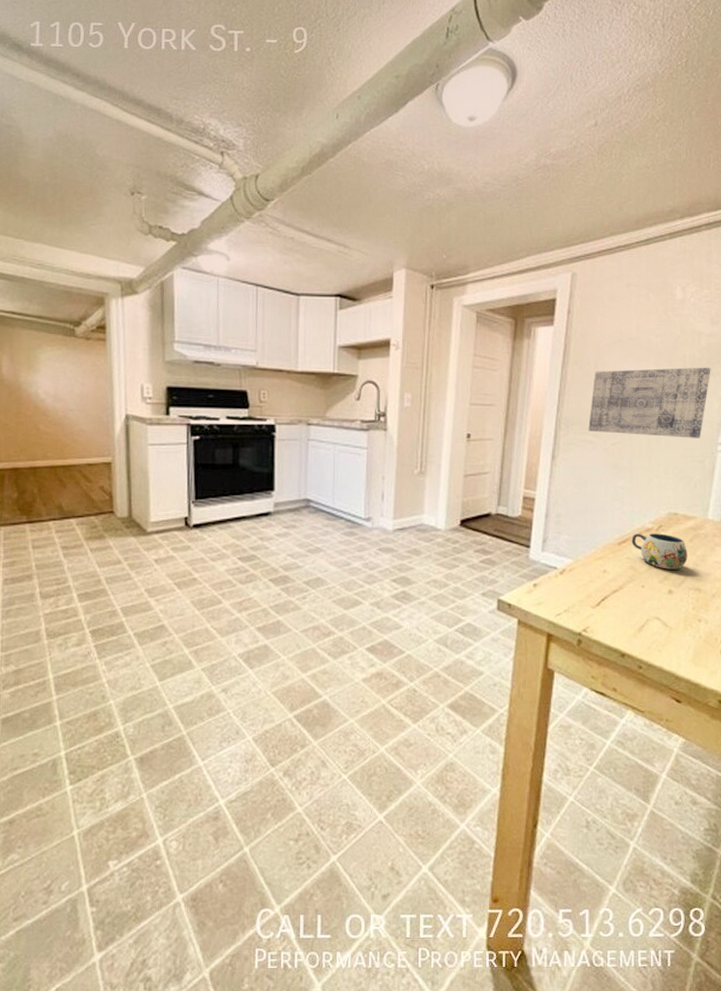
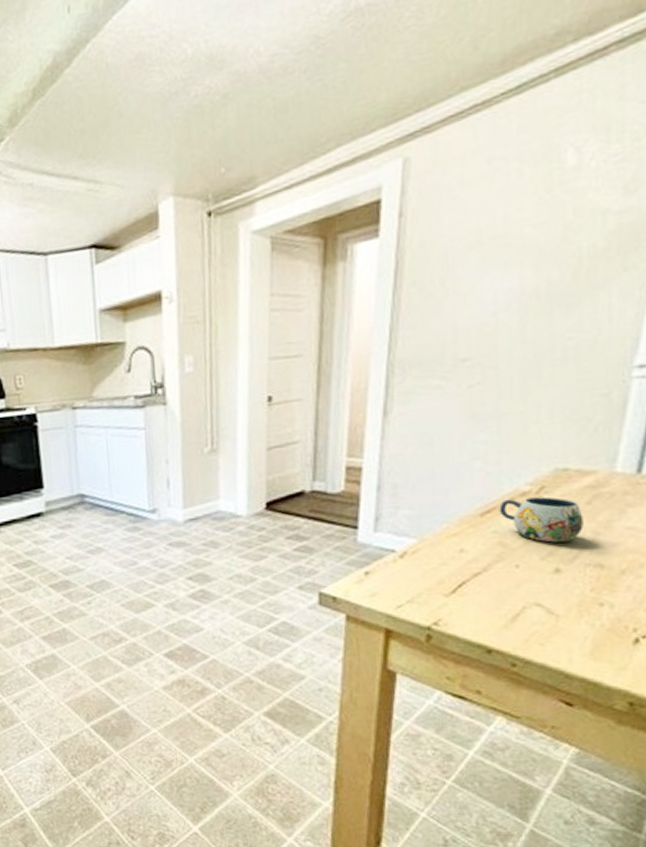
wall art: present [588,367,711,438] -> none [433,259,623,374]

